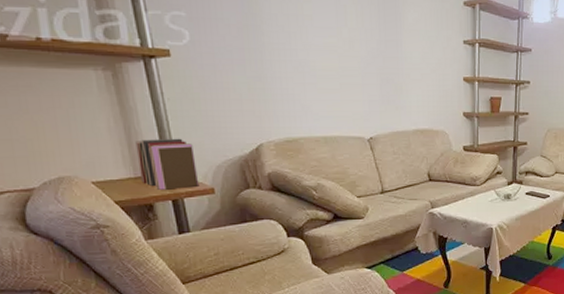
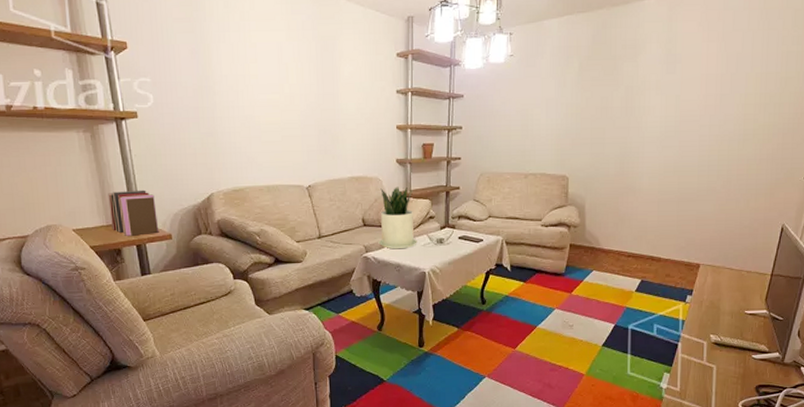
planter: none [444,141,485,205] -> present [378,187,417,250]

